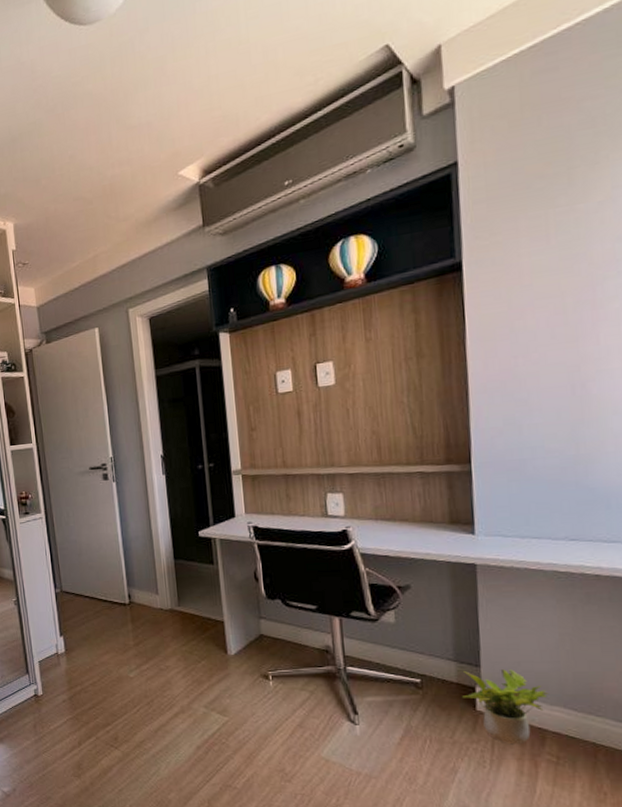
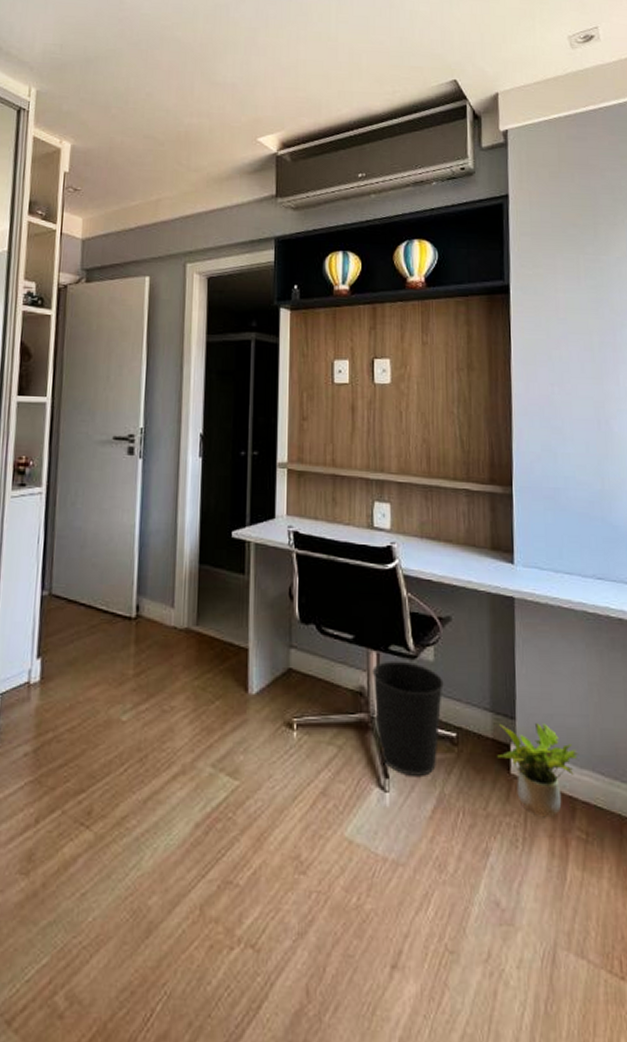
wastebasket: none [336,624,406,713] -> present [372,660,444,776]

